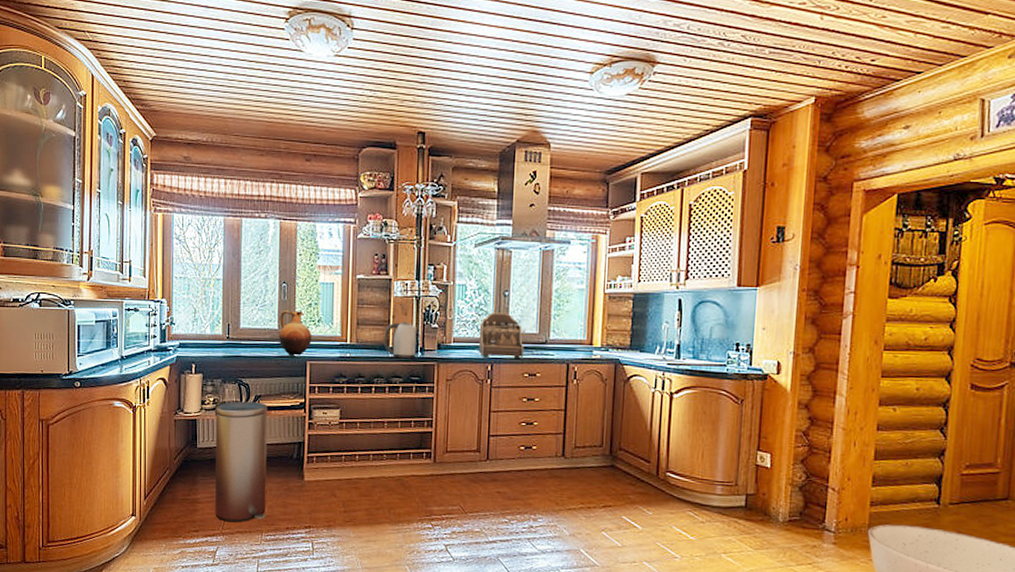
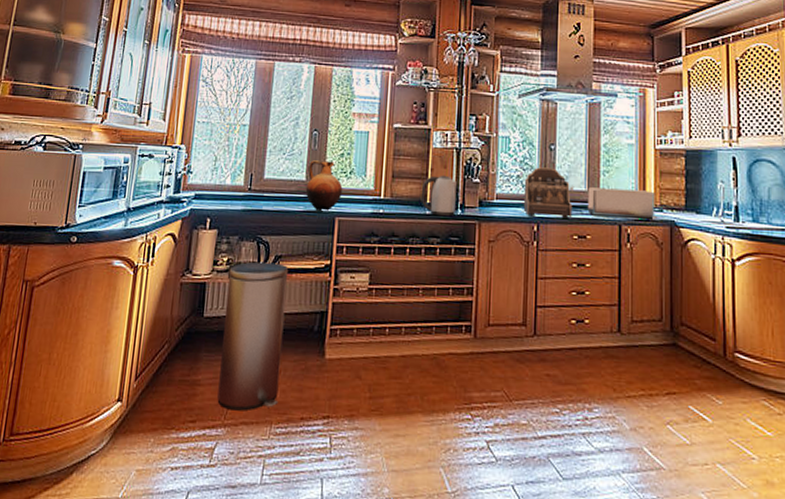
toaster: none [538,330,602,359] -> present [587,187,655,221]

